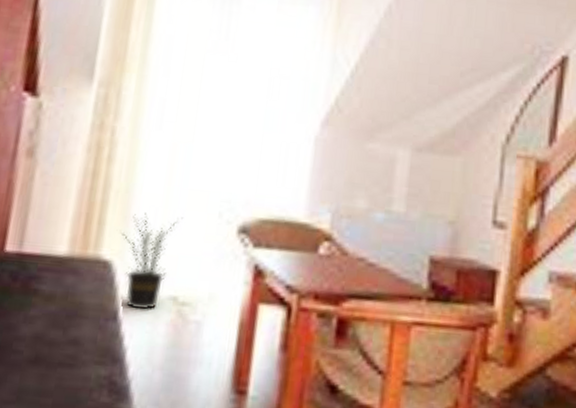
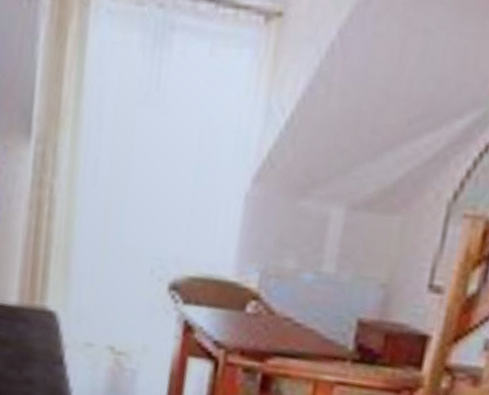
potted plant: present [120,212,183,310] -> none [62,267,118,358]

